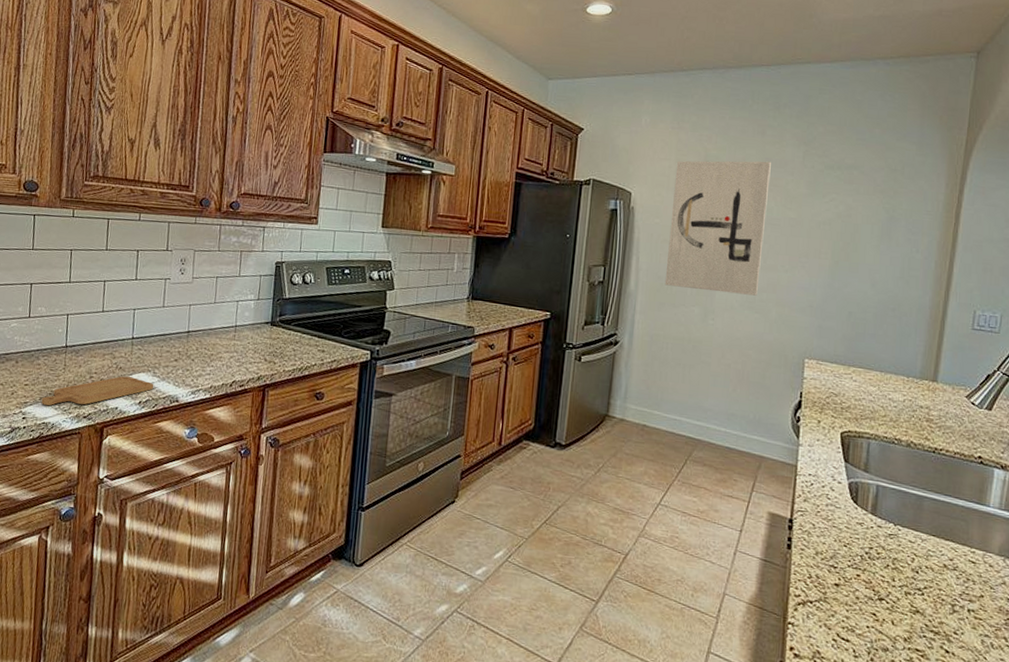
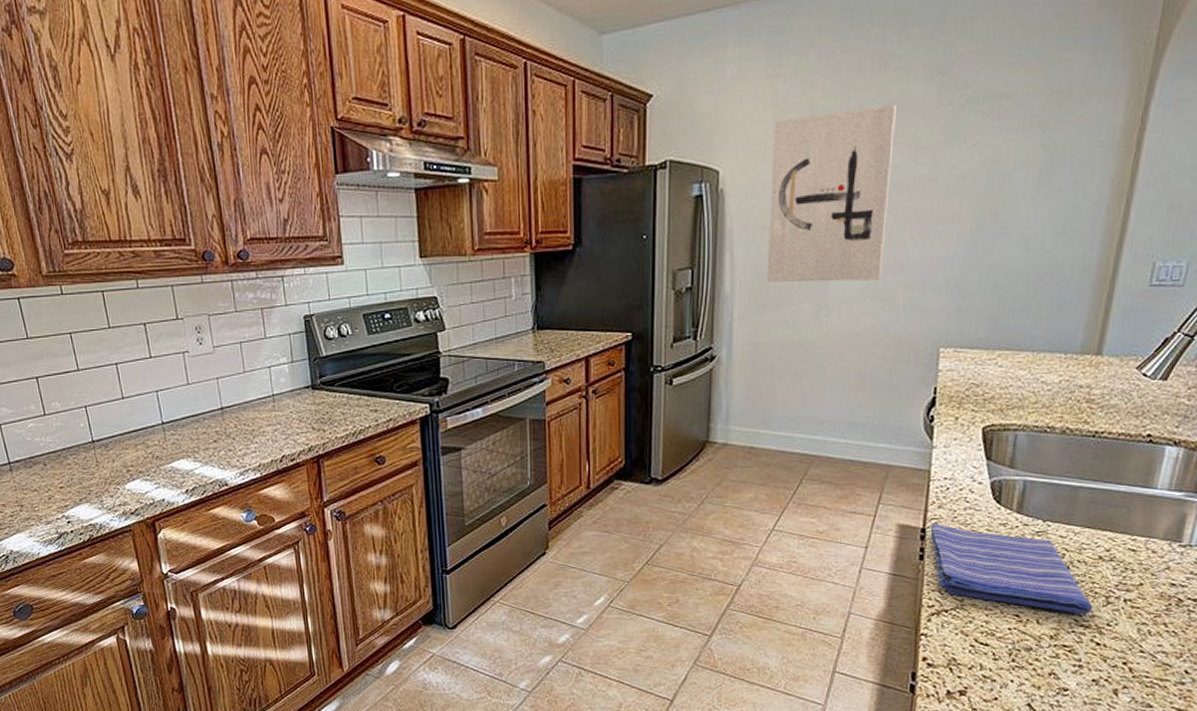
chopping board: present [41,376,154,406] -> none [81,465,198,507]
dish towel: none [797,515,941,620] -> present [930,523,1093,614]

